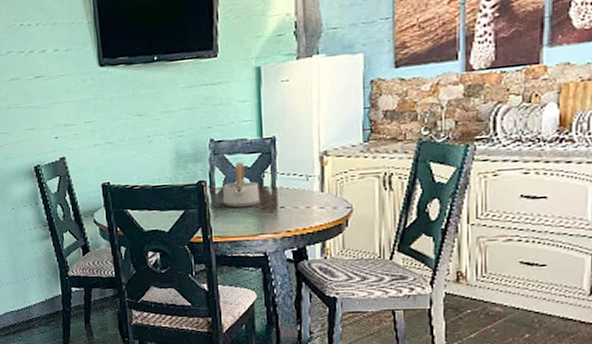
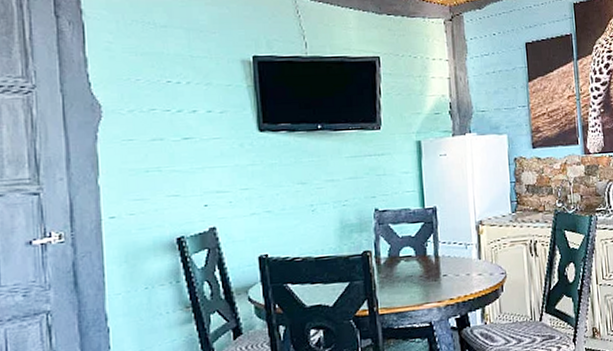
teapot: present [222,162,260,208] -> none [388,231,424,278]

